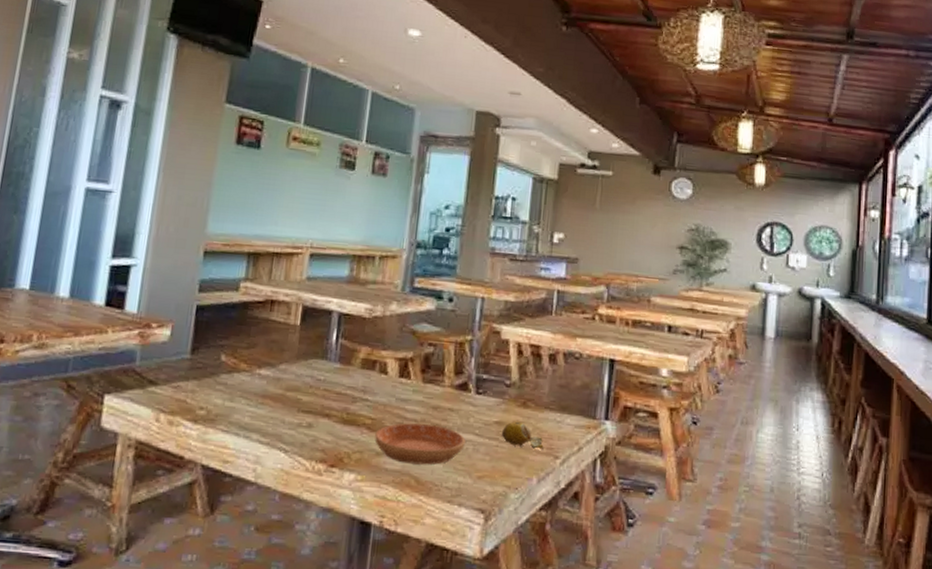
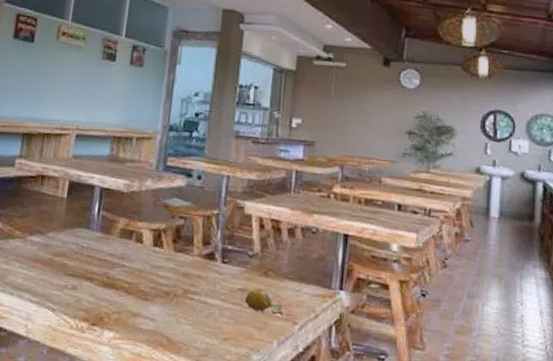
saucer: present [374,423,465,465] -> none [131,287,212,327]

